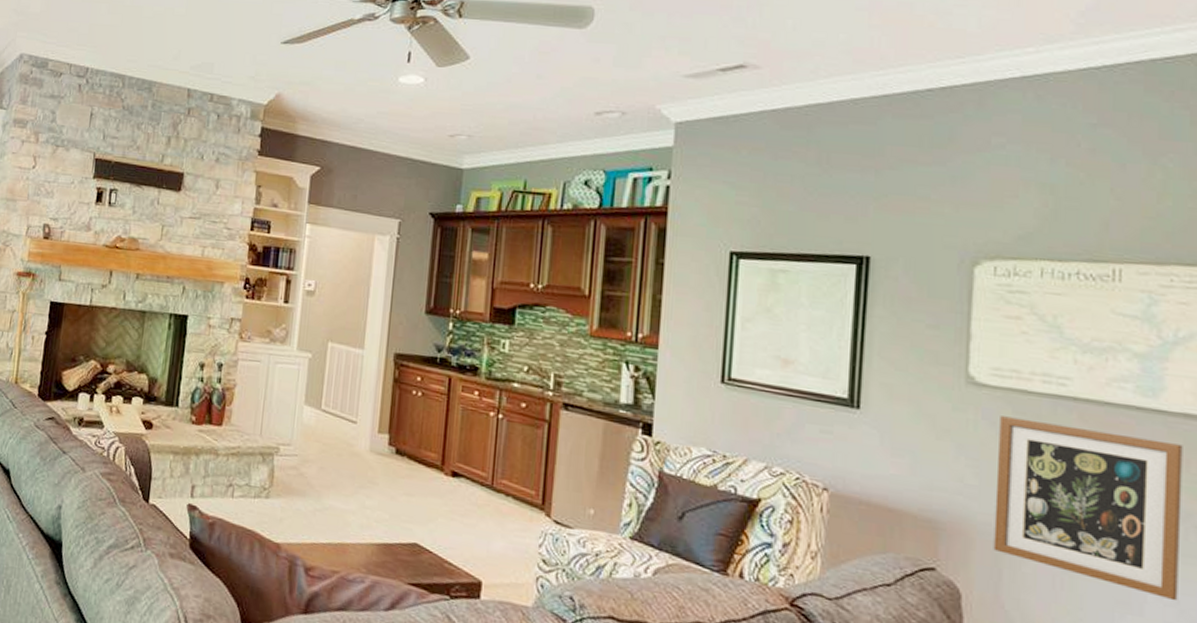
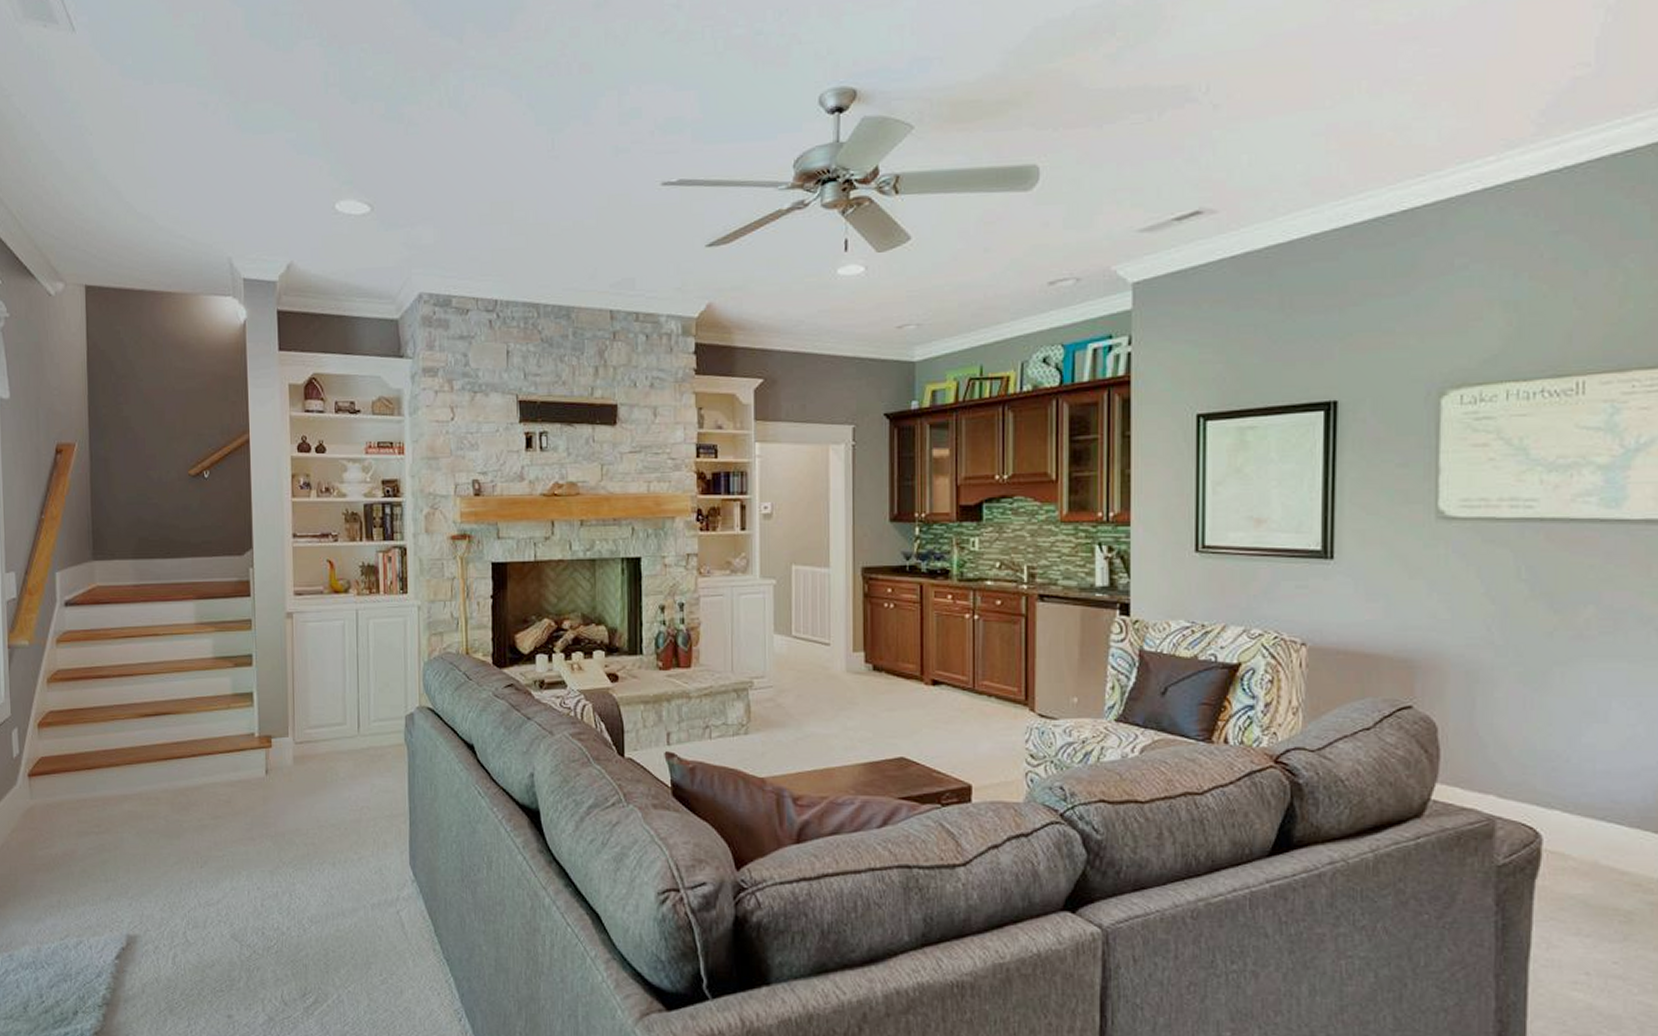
wall art: present [993,416,1183,601] -> none [1467,546,1645,704]

